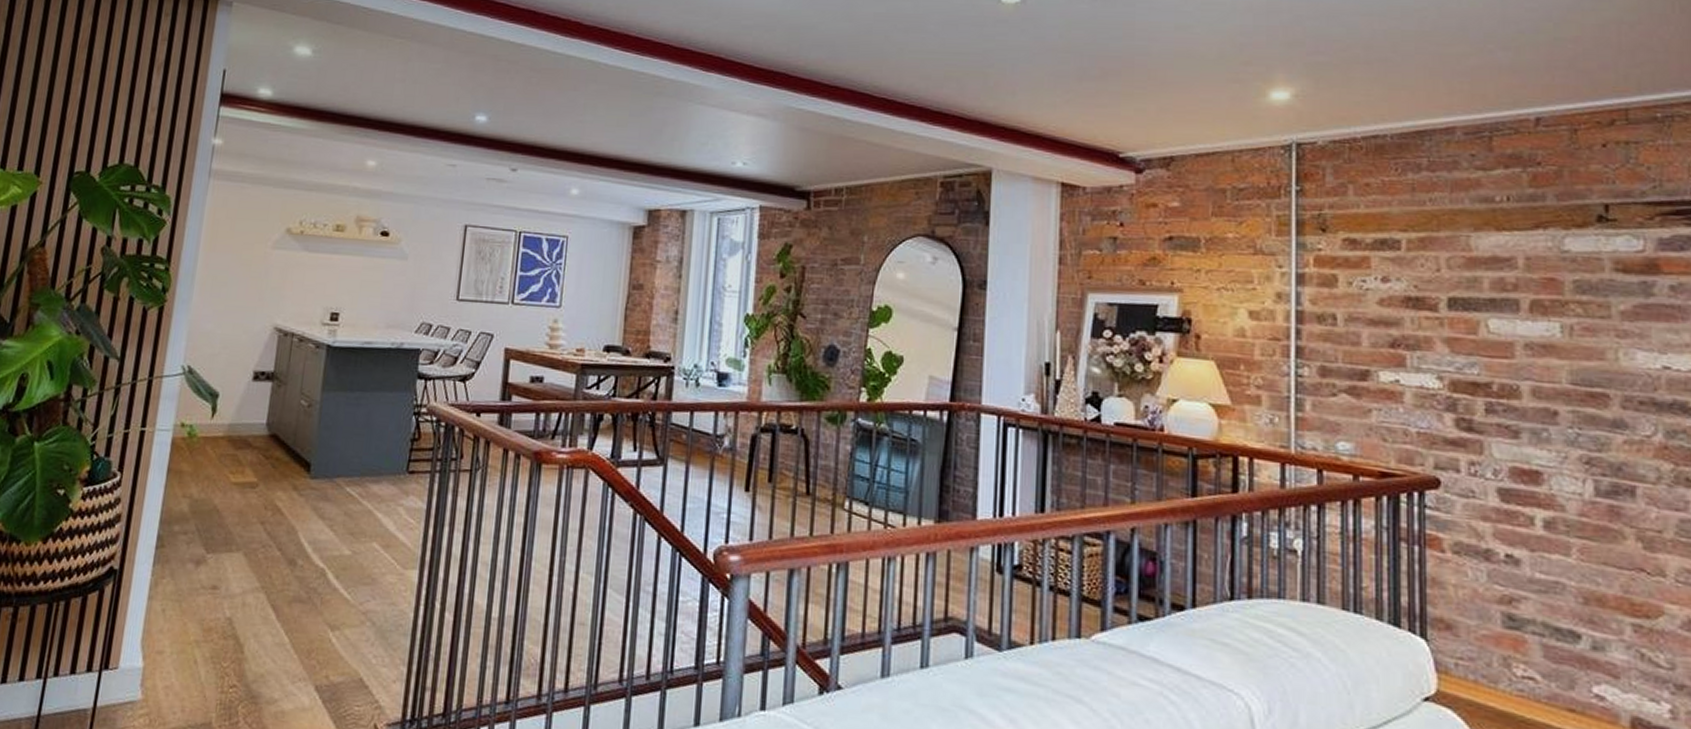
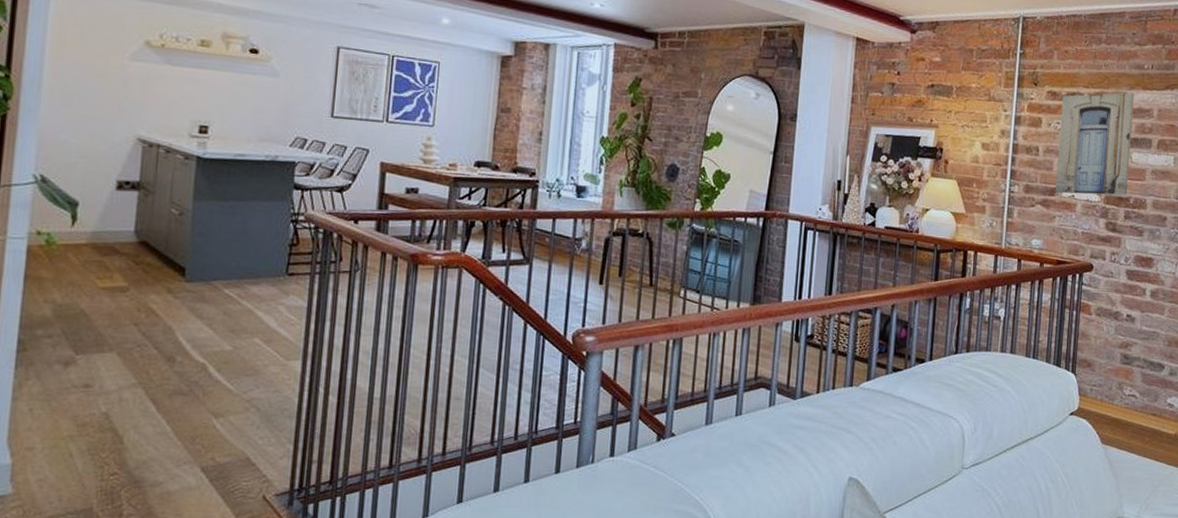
wall art: none [1367,235,1486,380] -> present [1055,92,1135,196]

